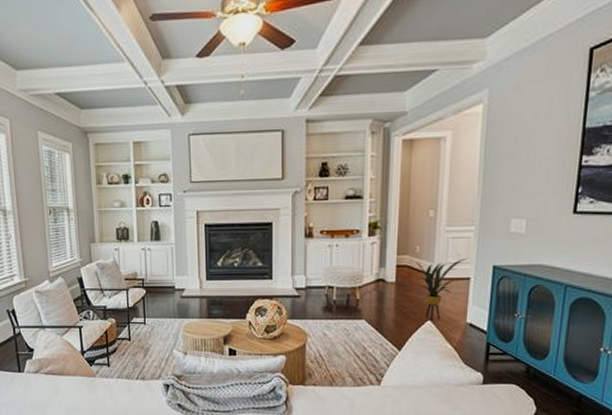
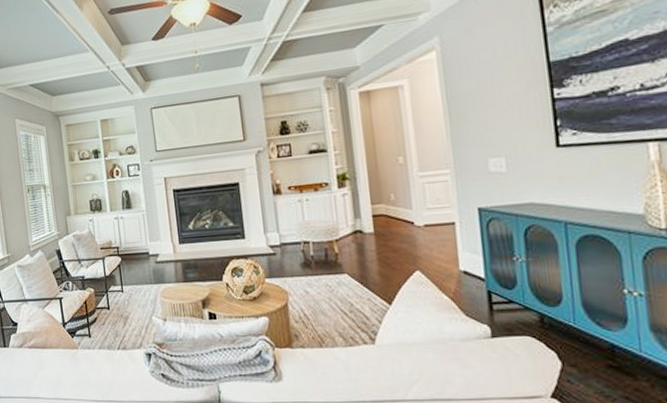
house plant: present [415,258,467,320] -> none [392,202,447,270]

